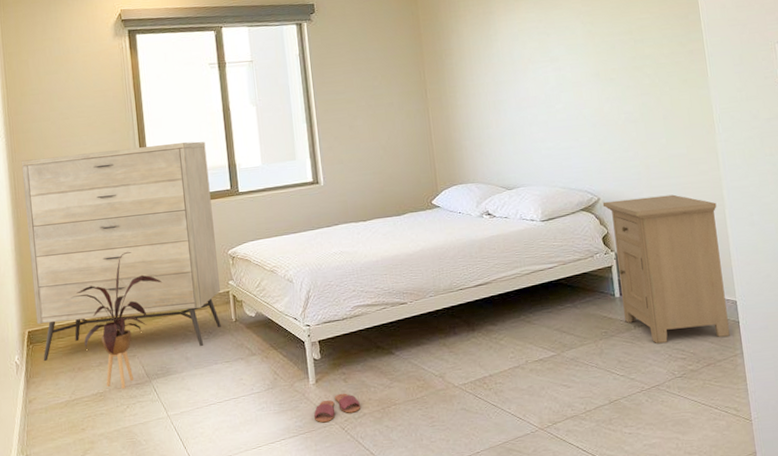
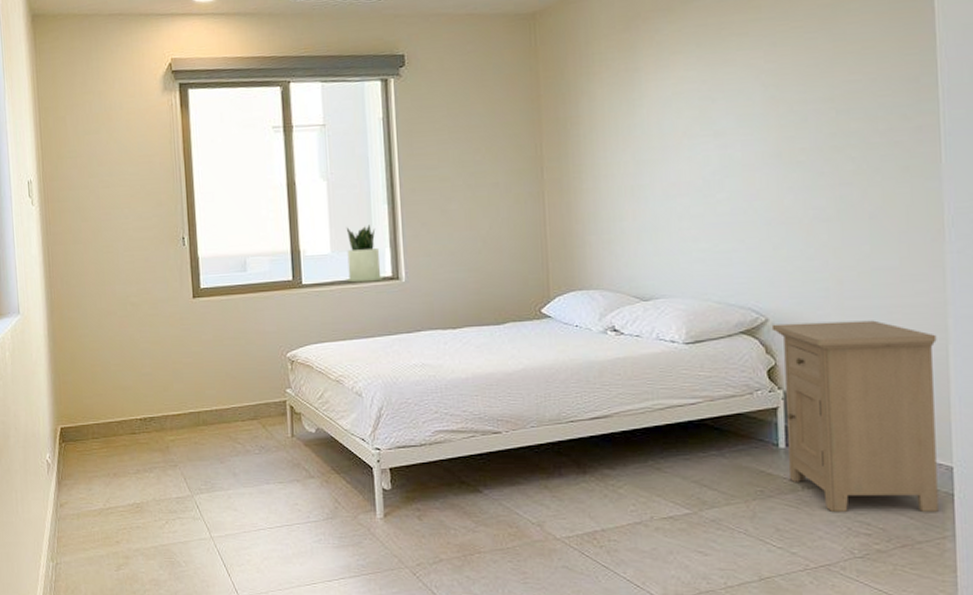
dresser: present [21,141,221,362] -> none [56,221,277,463]
house plant: present [70,251,163,389] -> none [106,345,210,501]
planter: none [273,140,307,189] -> present [346,224,384,284]
slippers: present [313,393,361,423] -> none [379,532,438,565]

